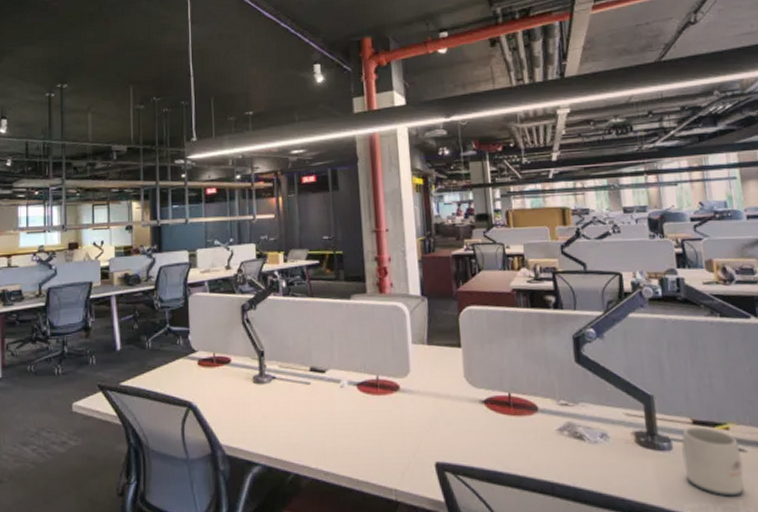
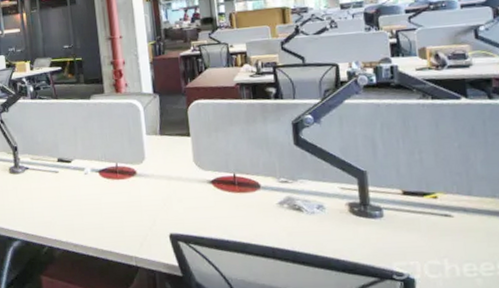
mug: present [681,426,744,497] -> none [392,196,450,256]

